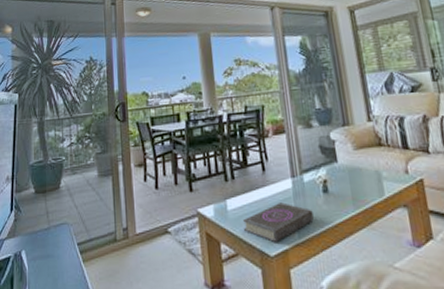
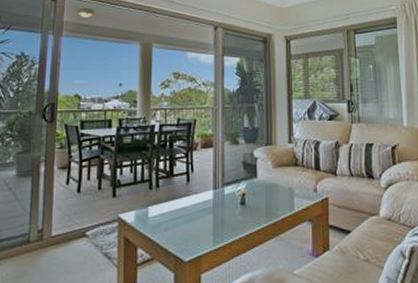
book: present [243,202,314,242] -> none [162,212,229,248]

